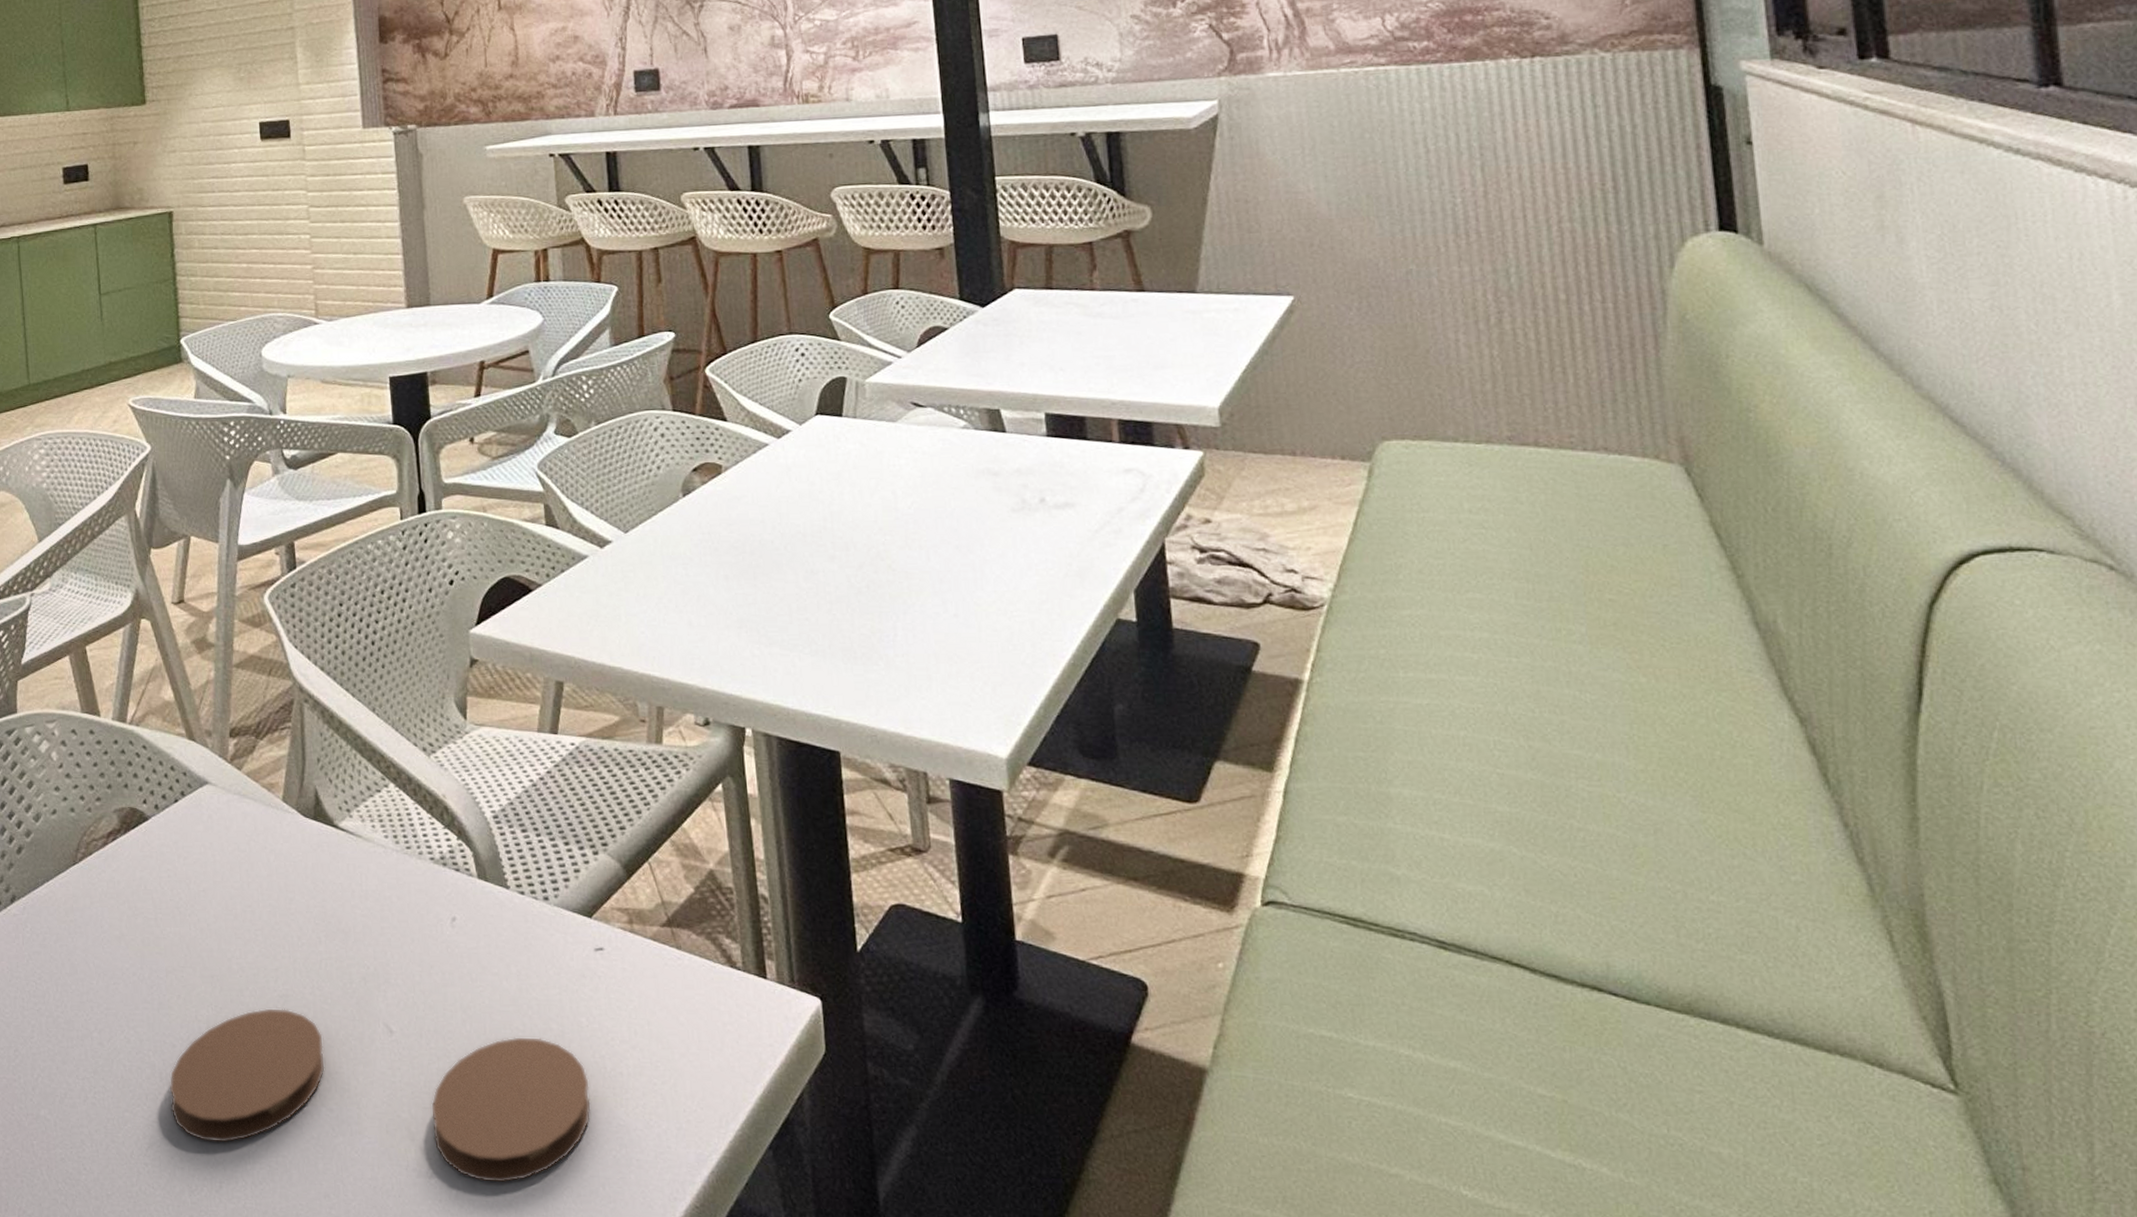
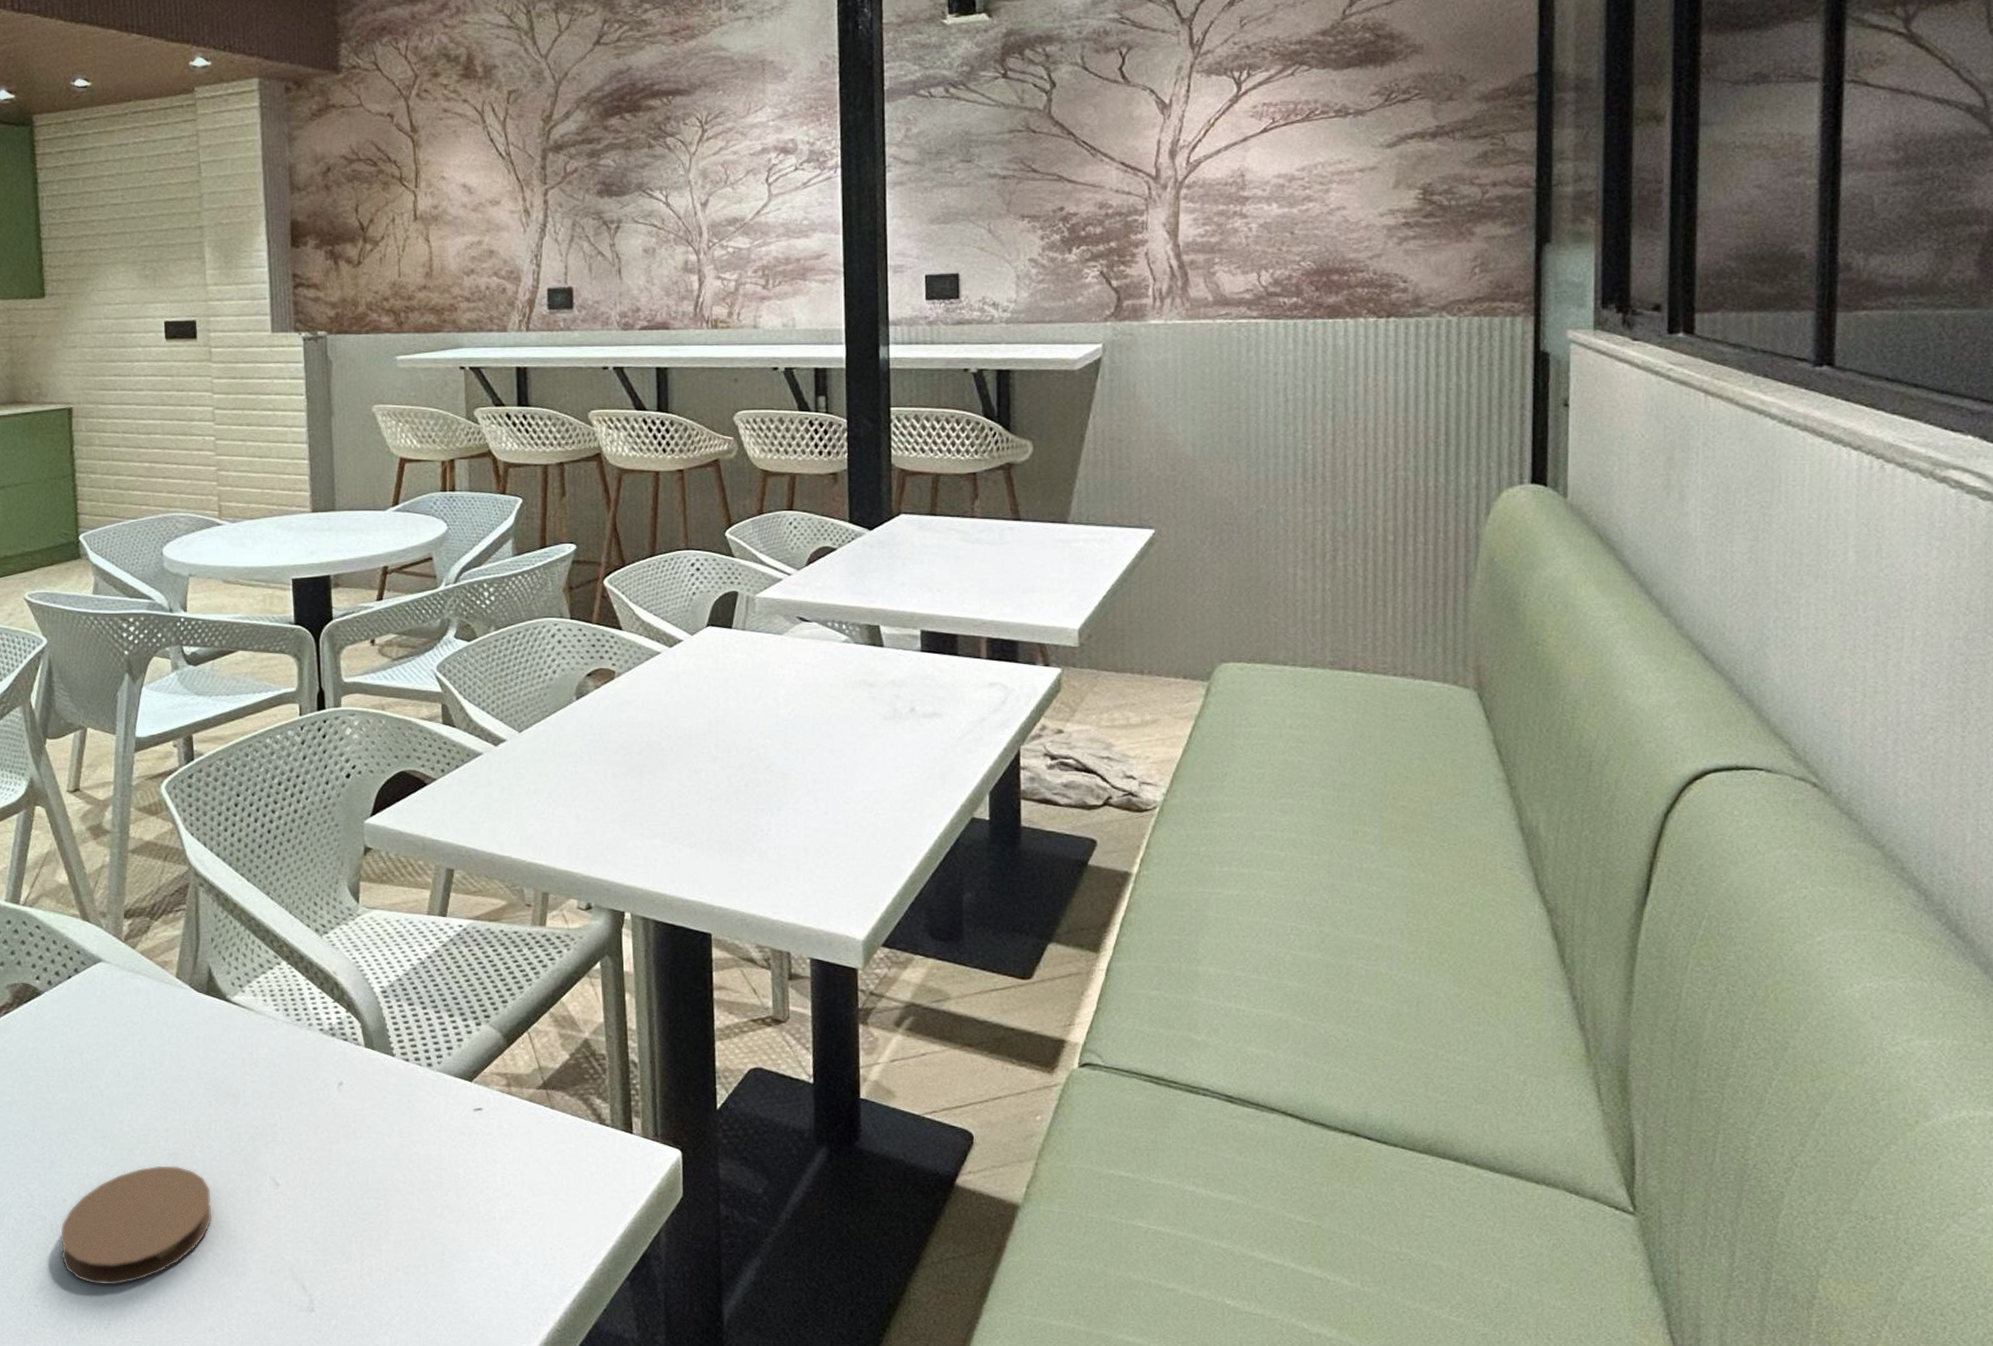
coaster: present [431,1037,591,1183] -> none [314,1187,464,1314]

